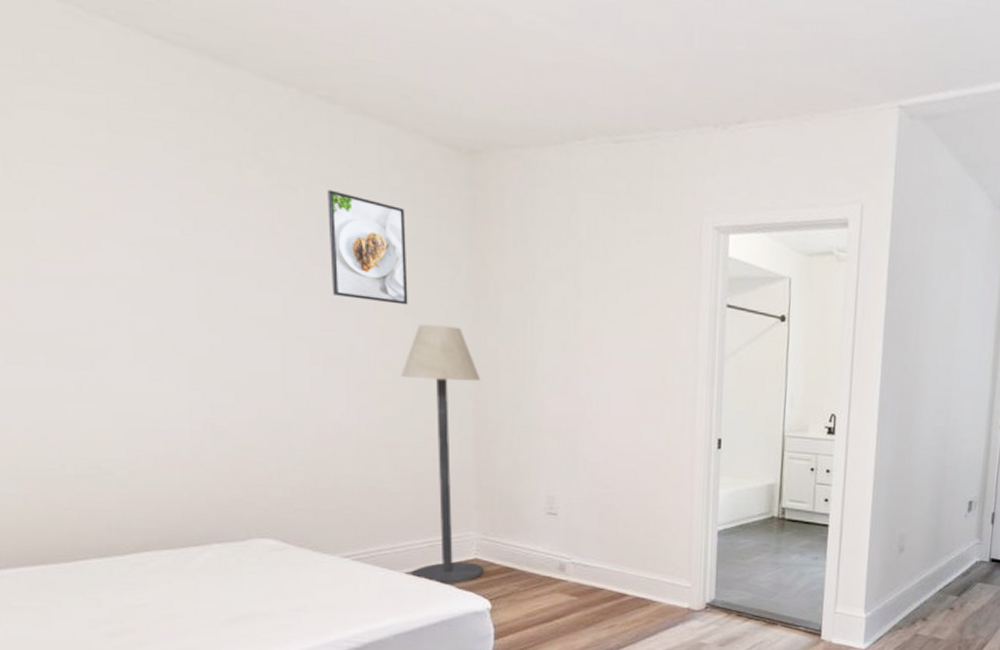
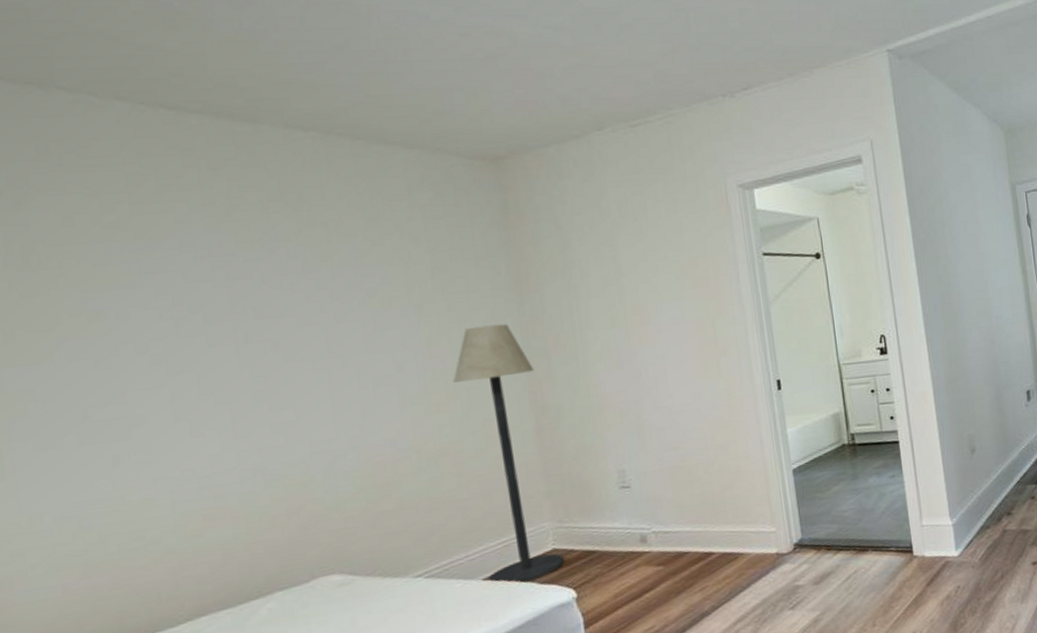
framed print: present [327,189,408,305] -> none [358,218,452,317]

